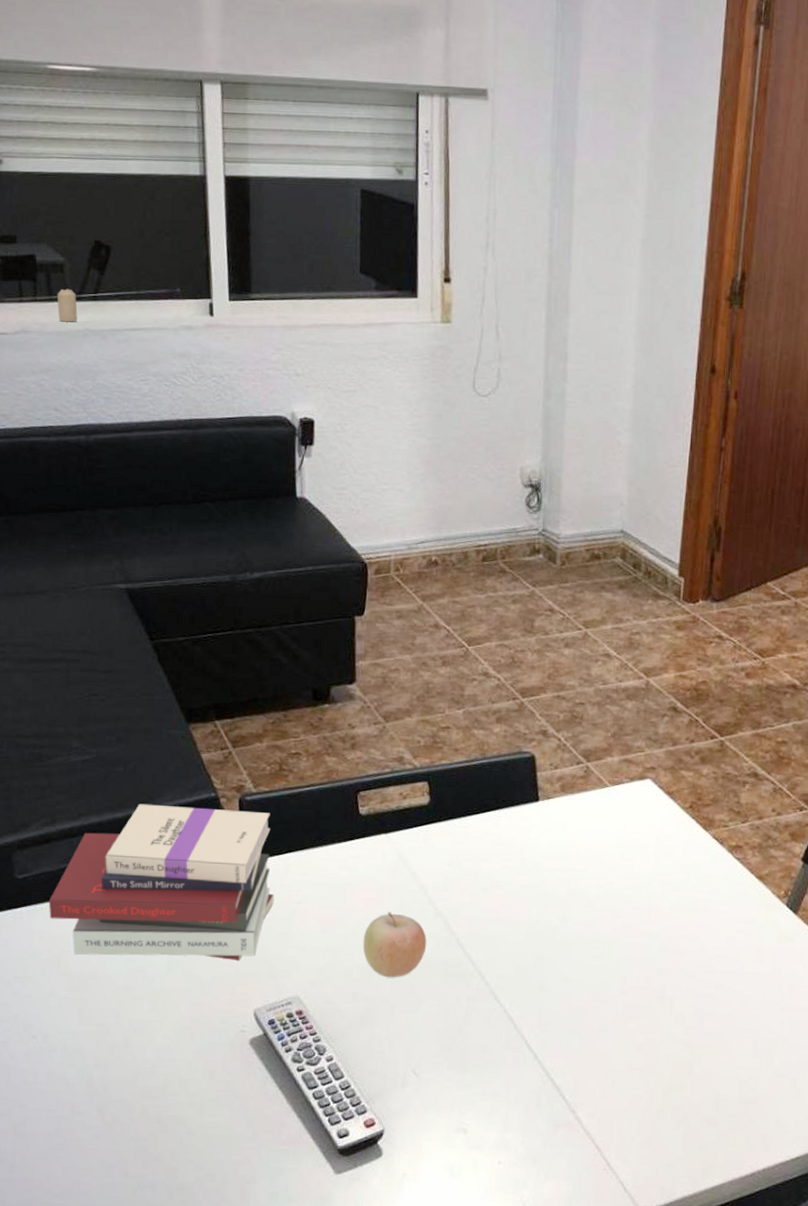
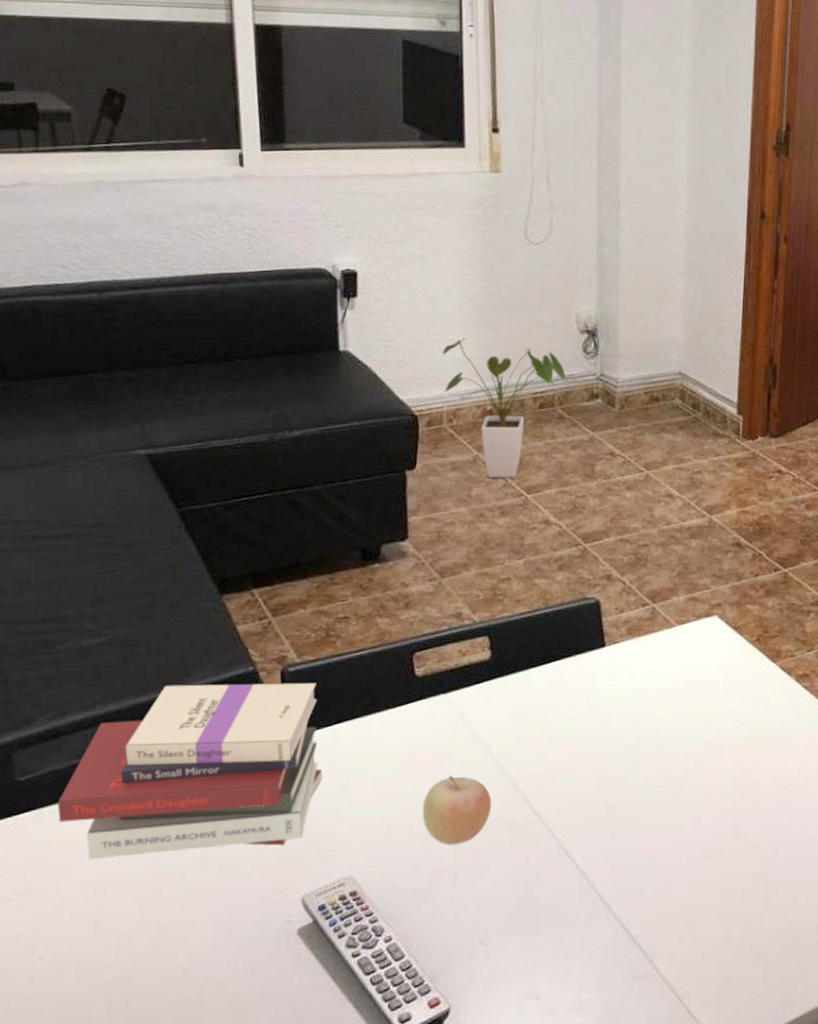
candle: present [57,288,78,322] -> none [63,138,88,174]
house plant: none [391,488,510,629] -> present [443,338,567,478]

